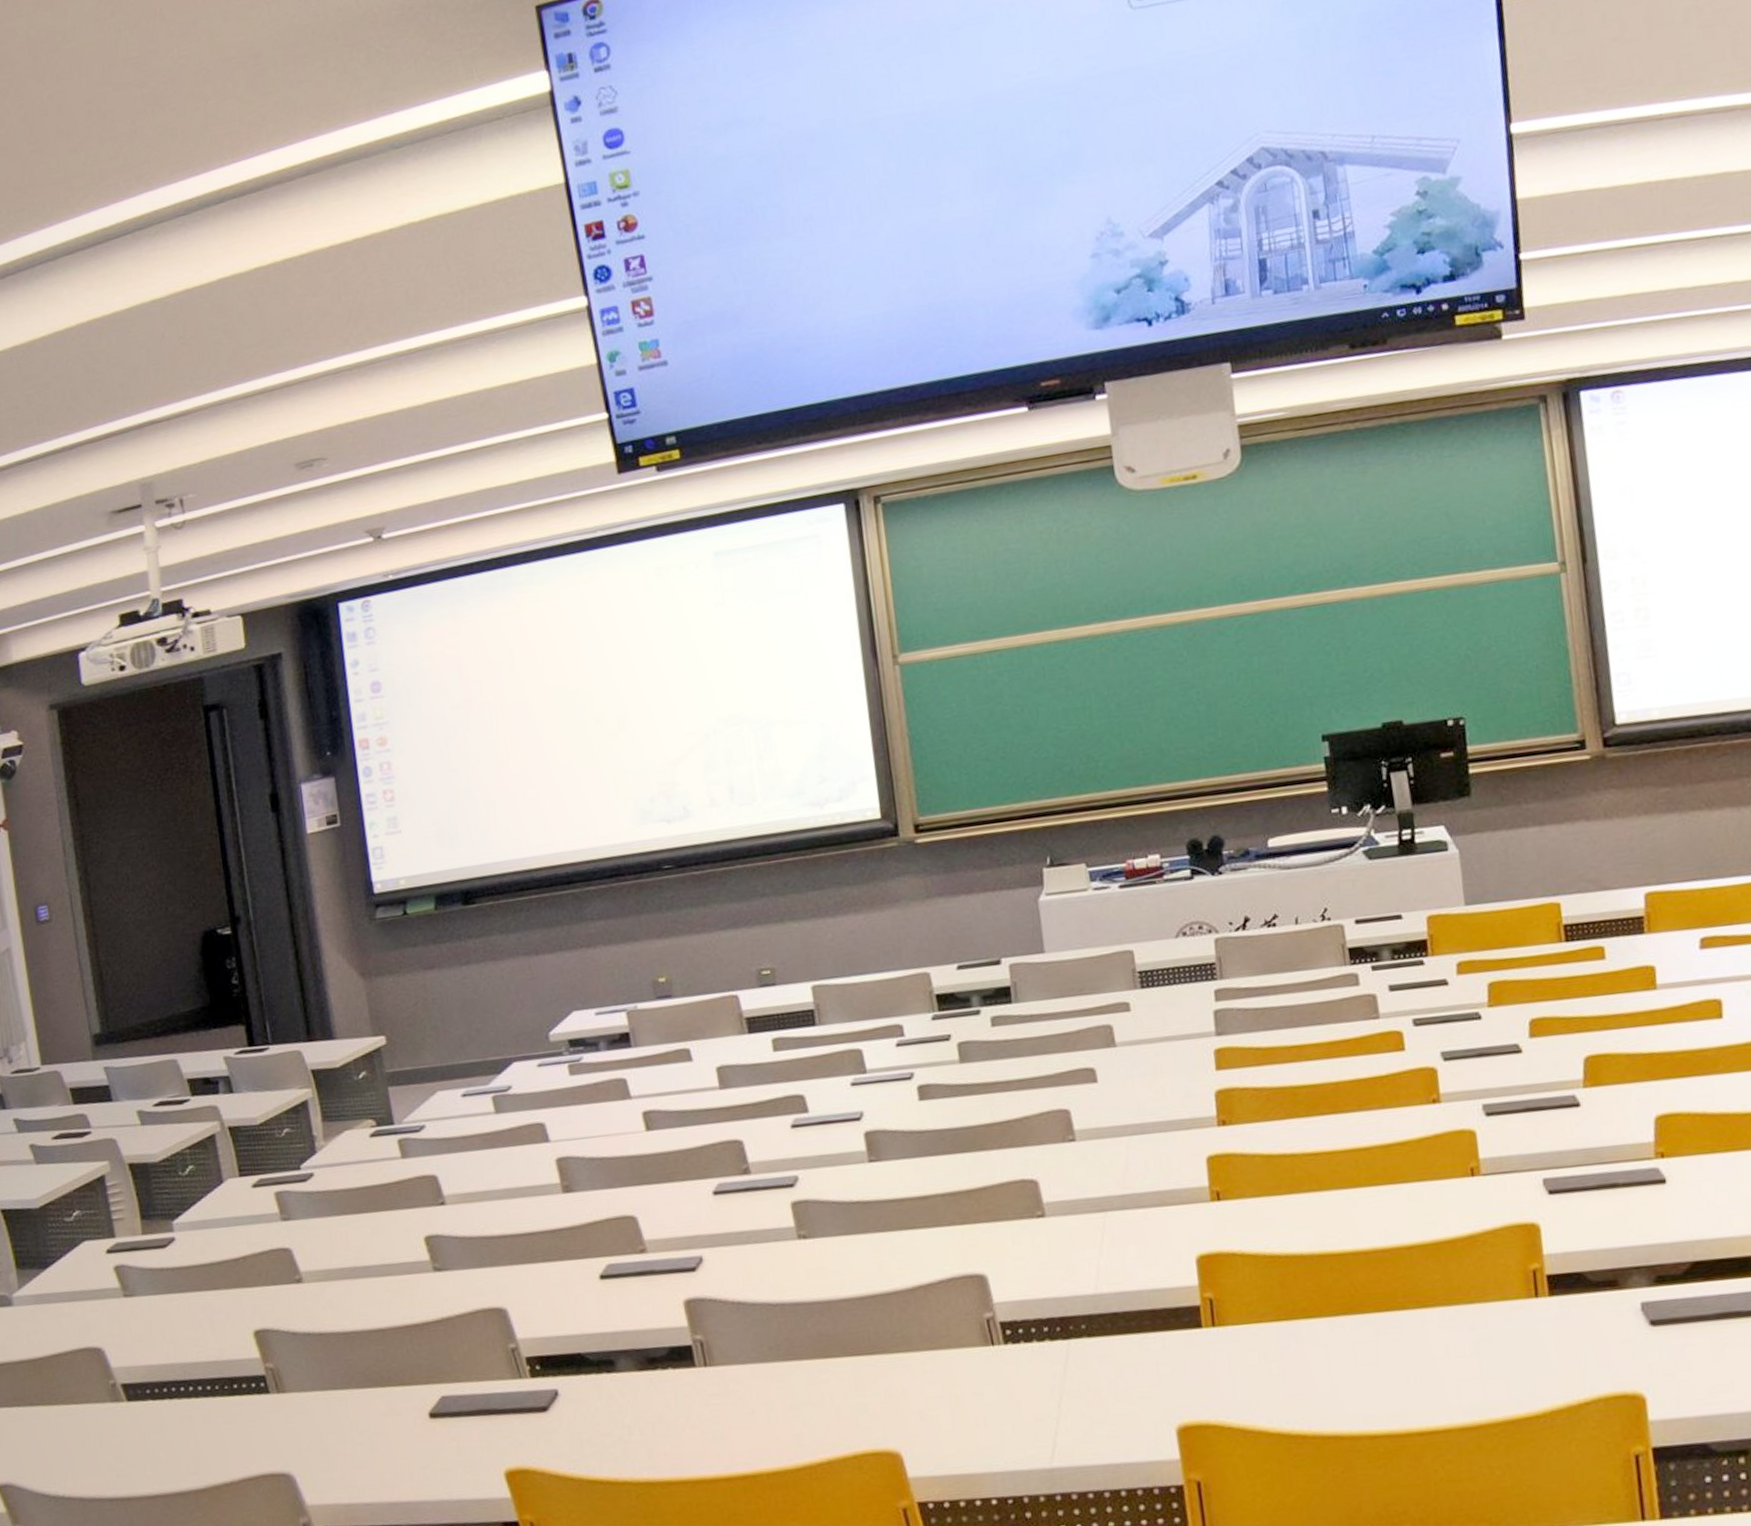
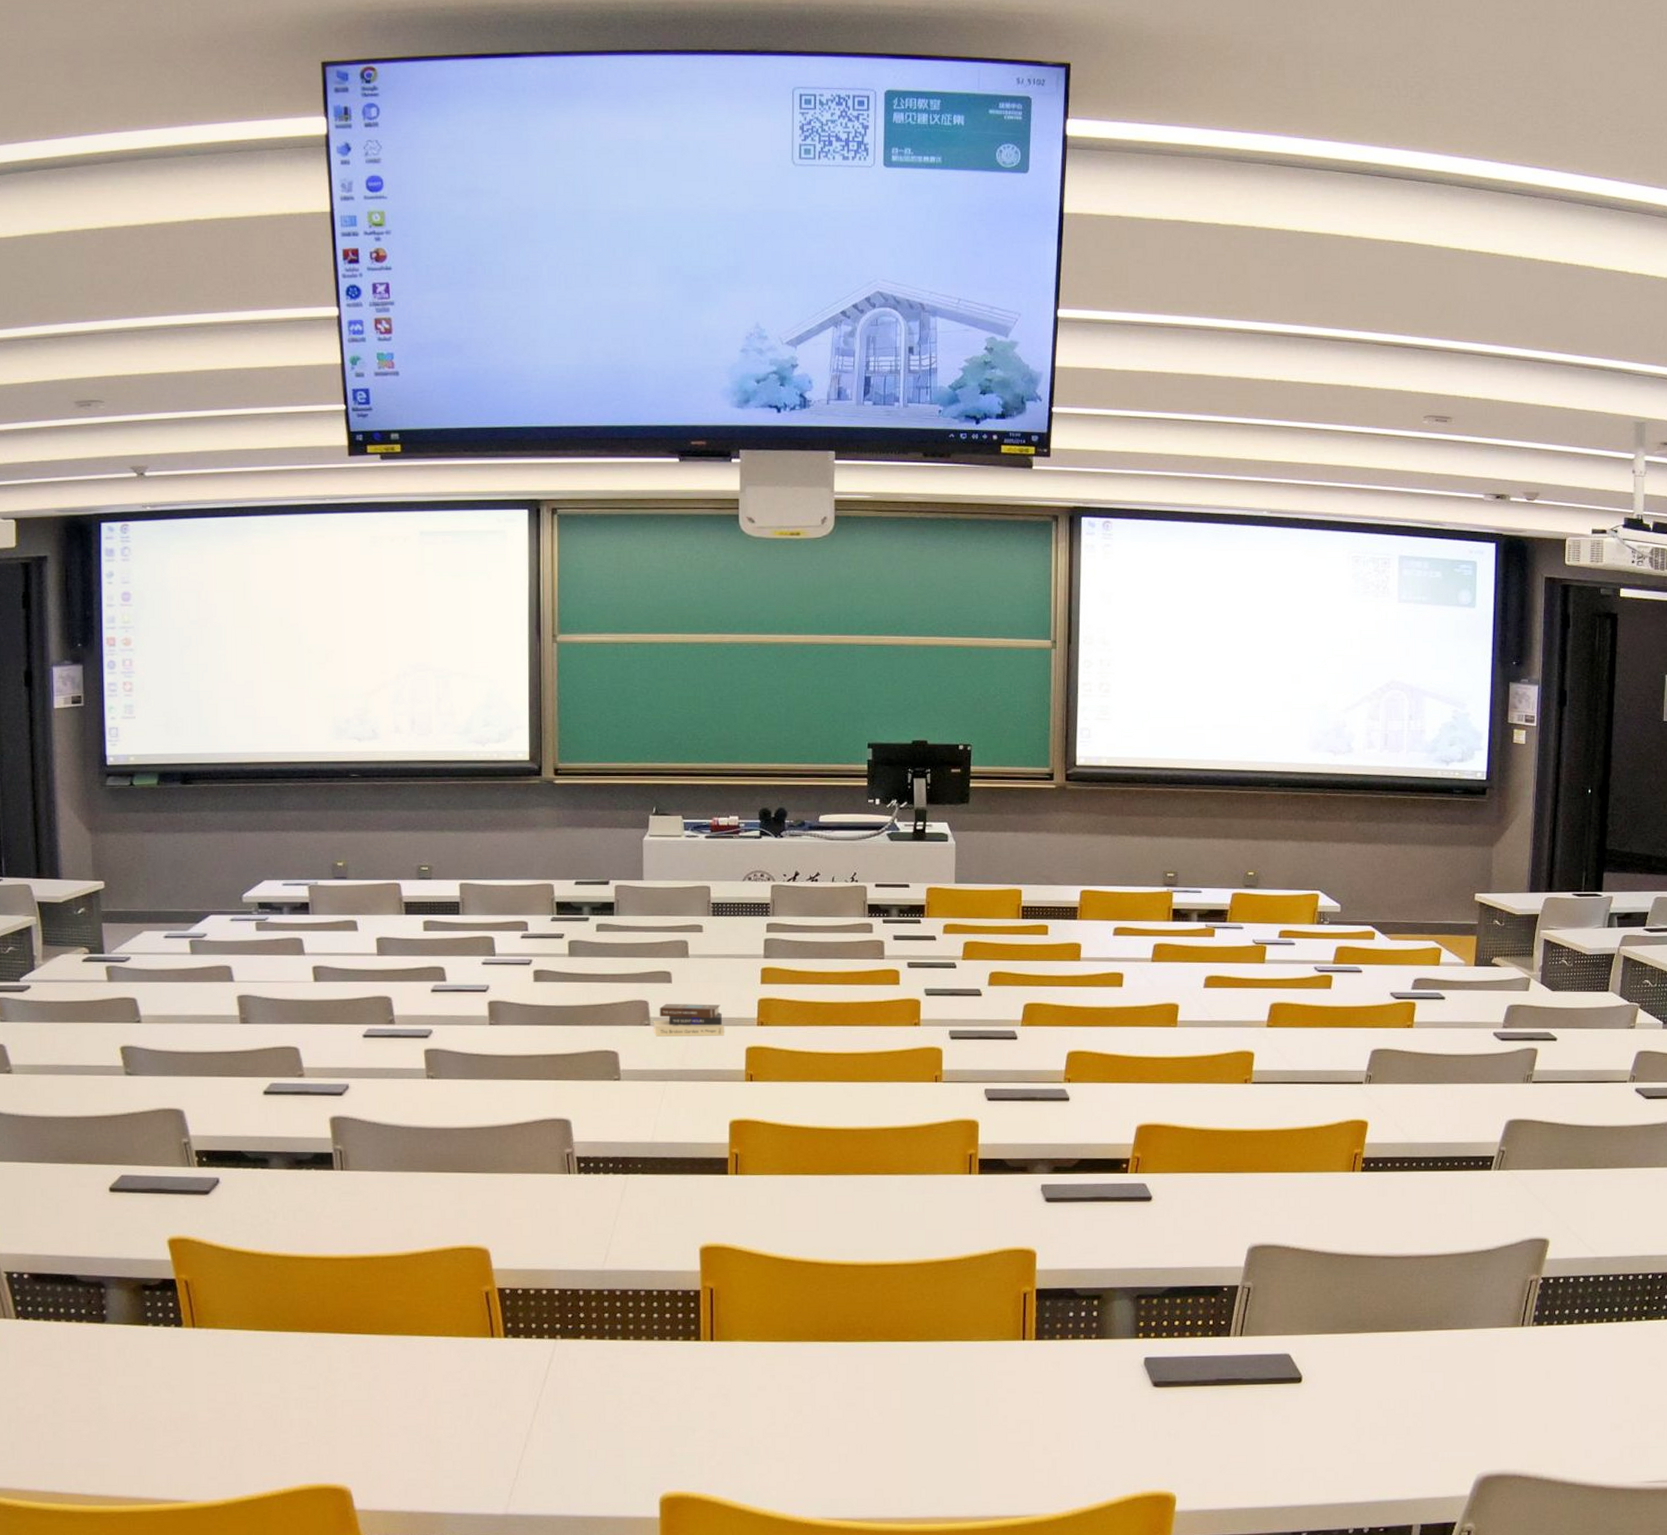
books: none [1078,1104,1175,1155] -> present [652,1003,724,1037]

